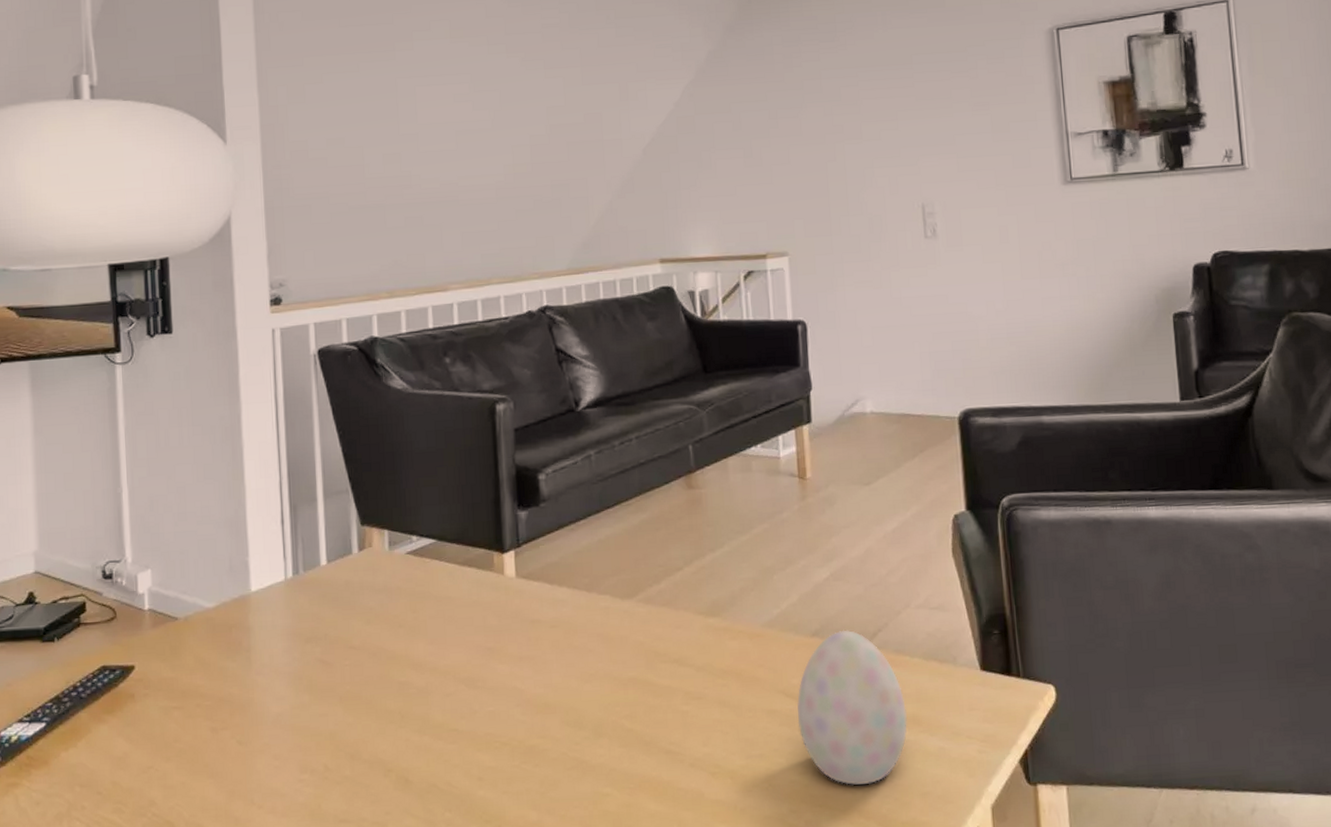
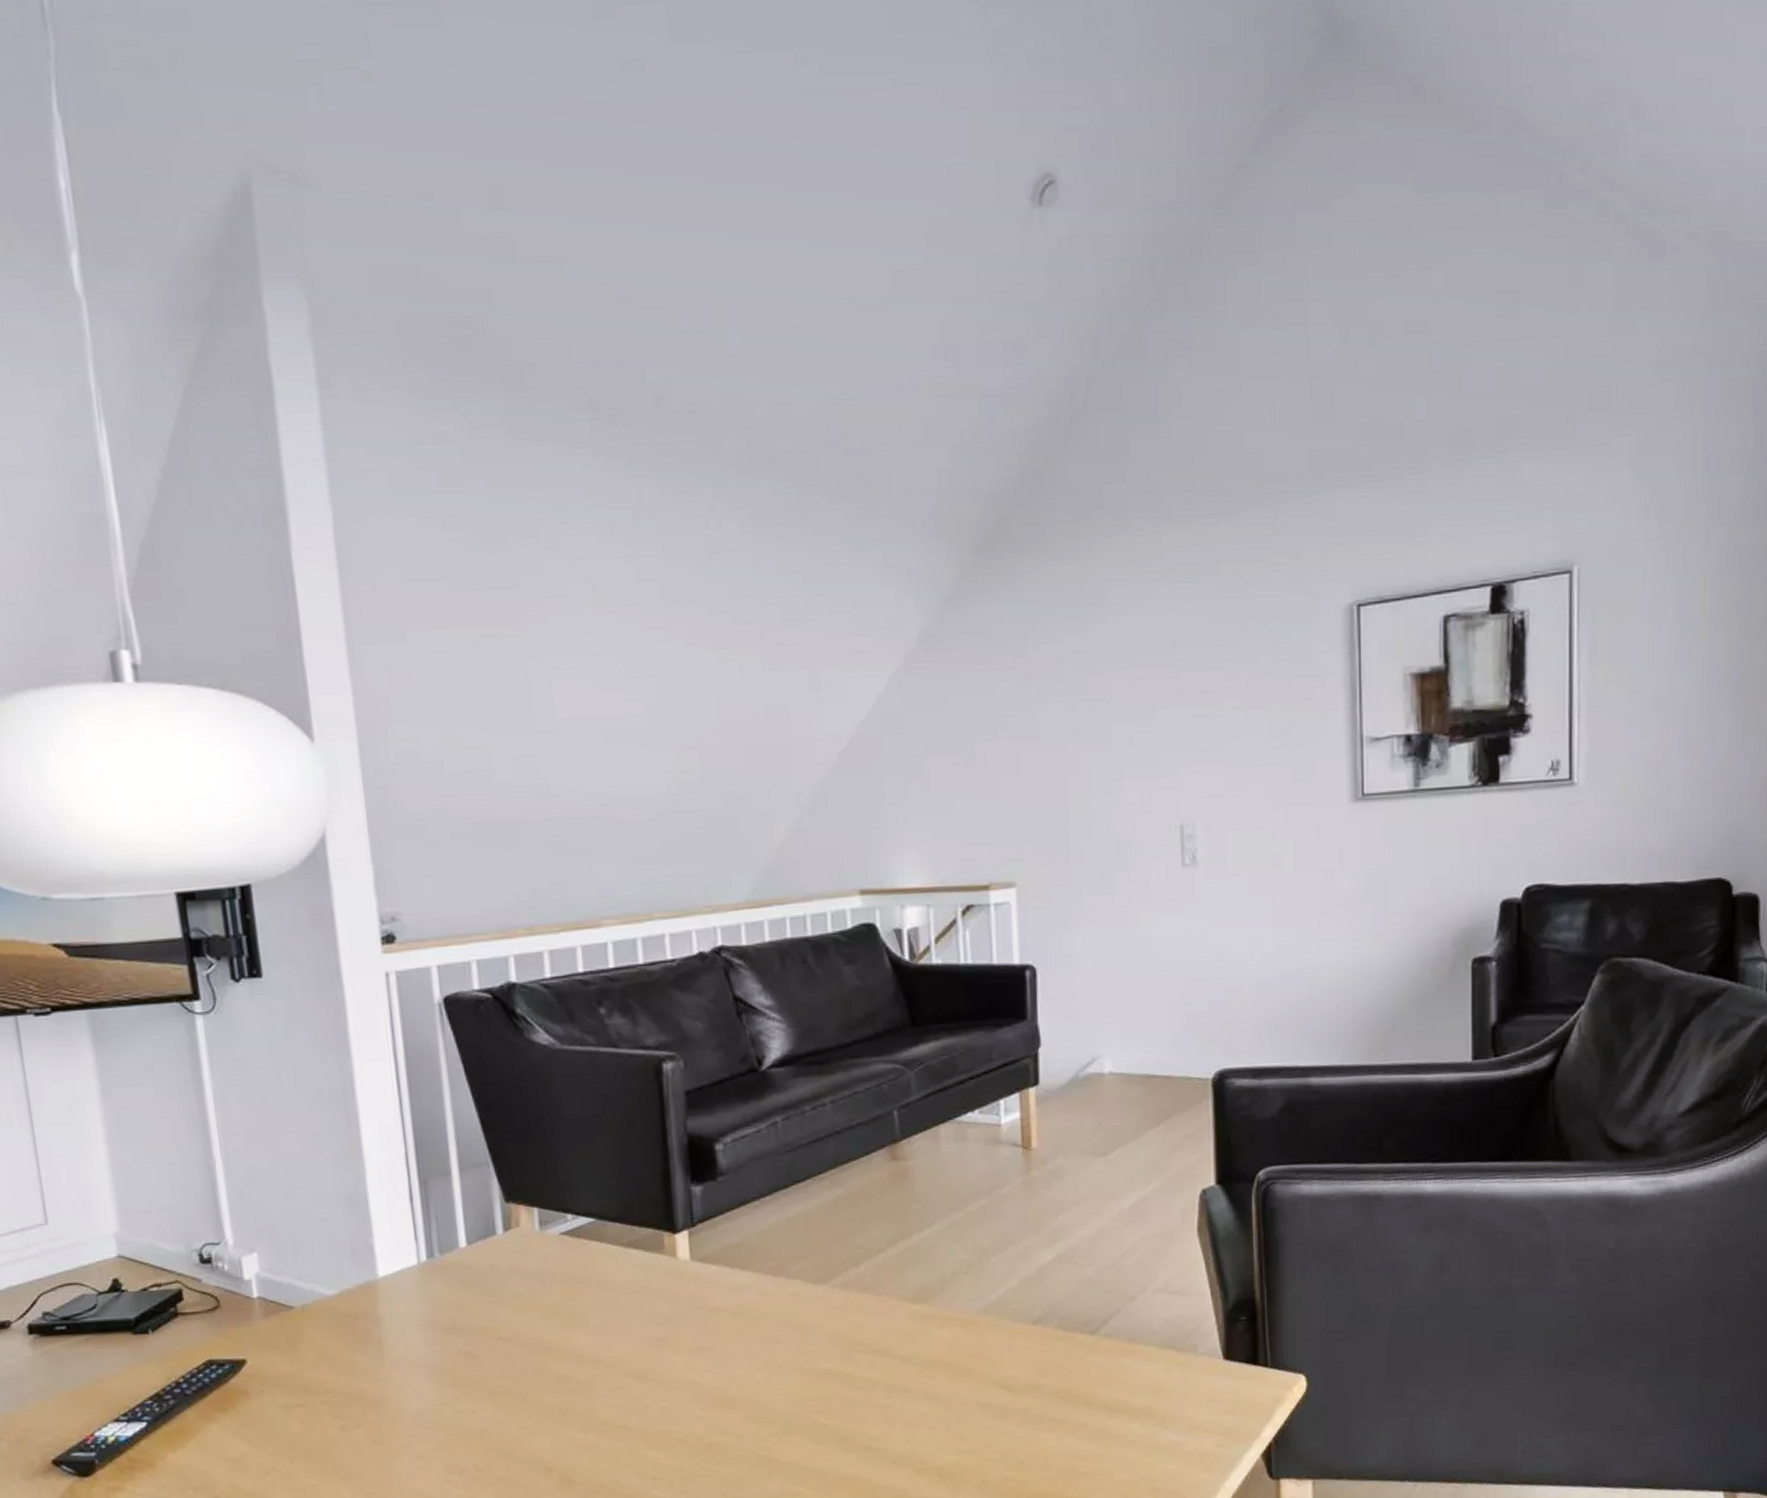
decorative egg: present [797,629,907,785] -> none [1015,1316,1138,1481]

